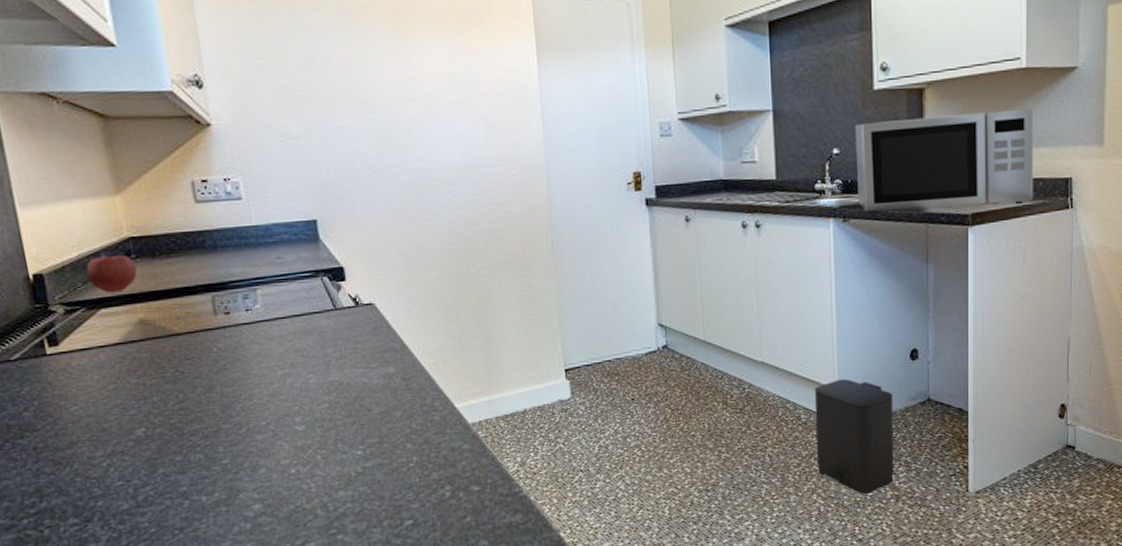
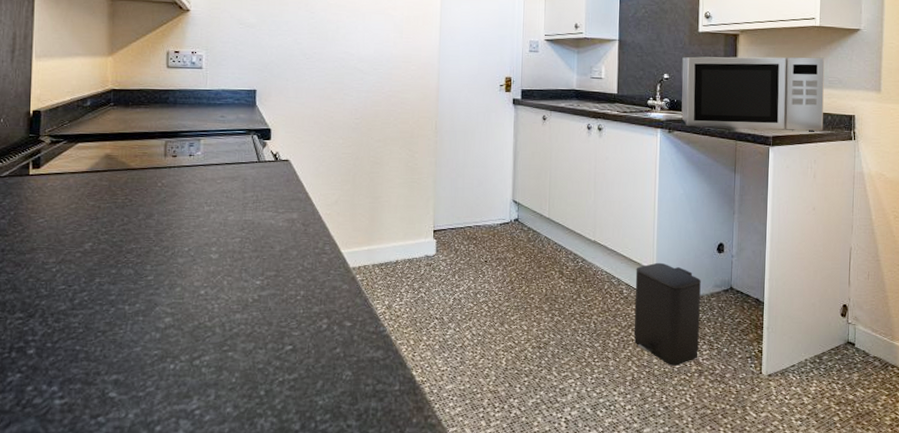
fruit: present [86,252,137,294] -> none [74,99,112,132]

